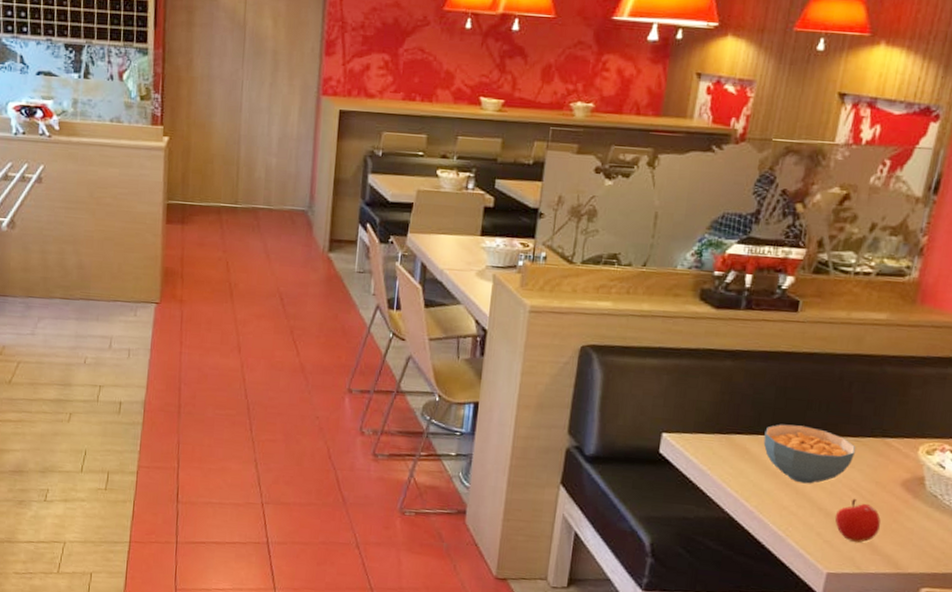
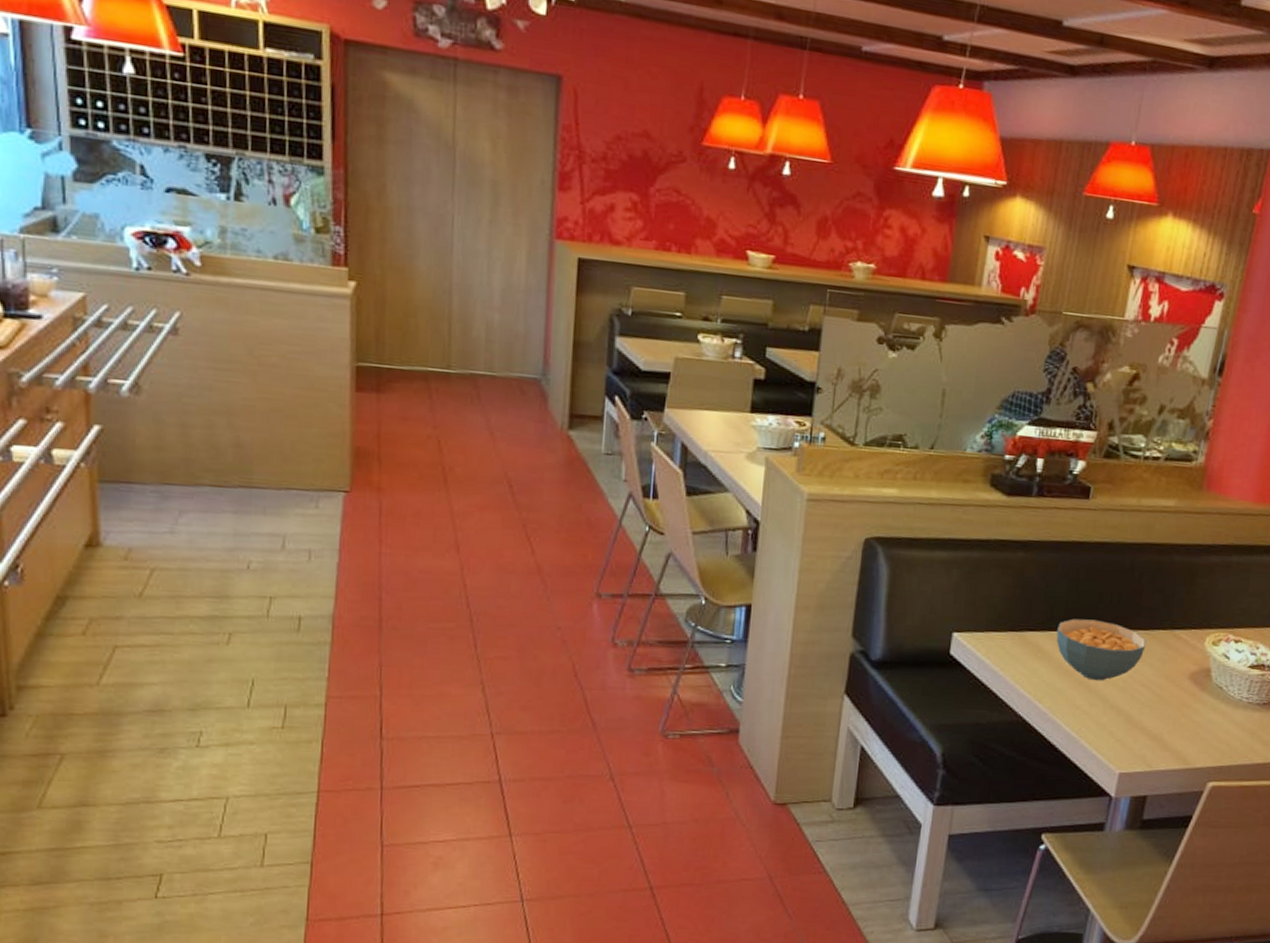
fruit: present [835,498,881,543] -> none [1127,693,1170,739]

